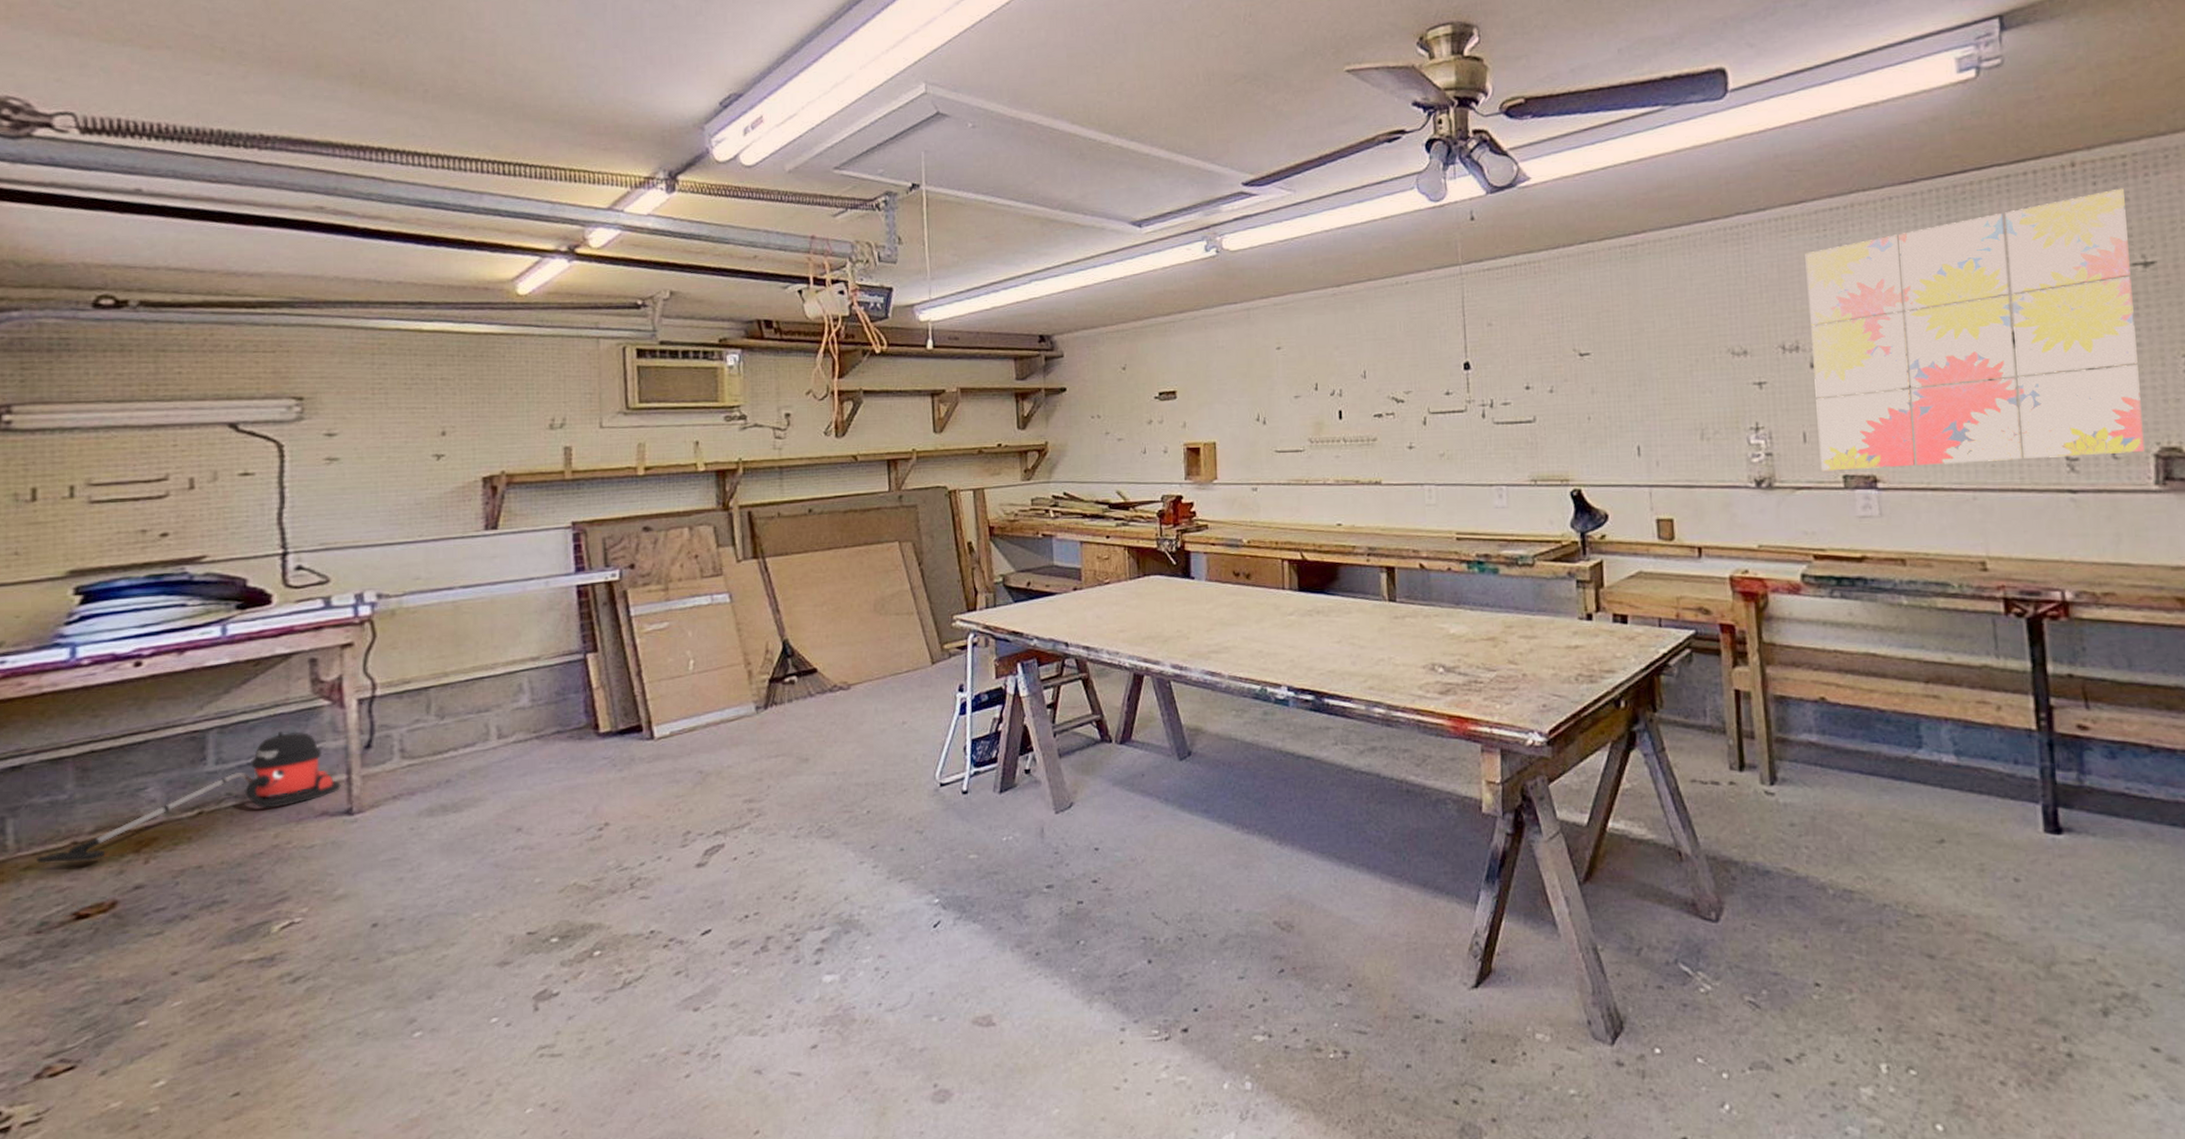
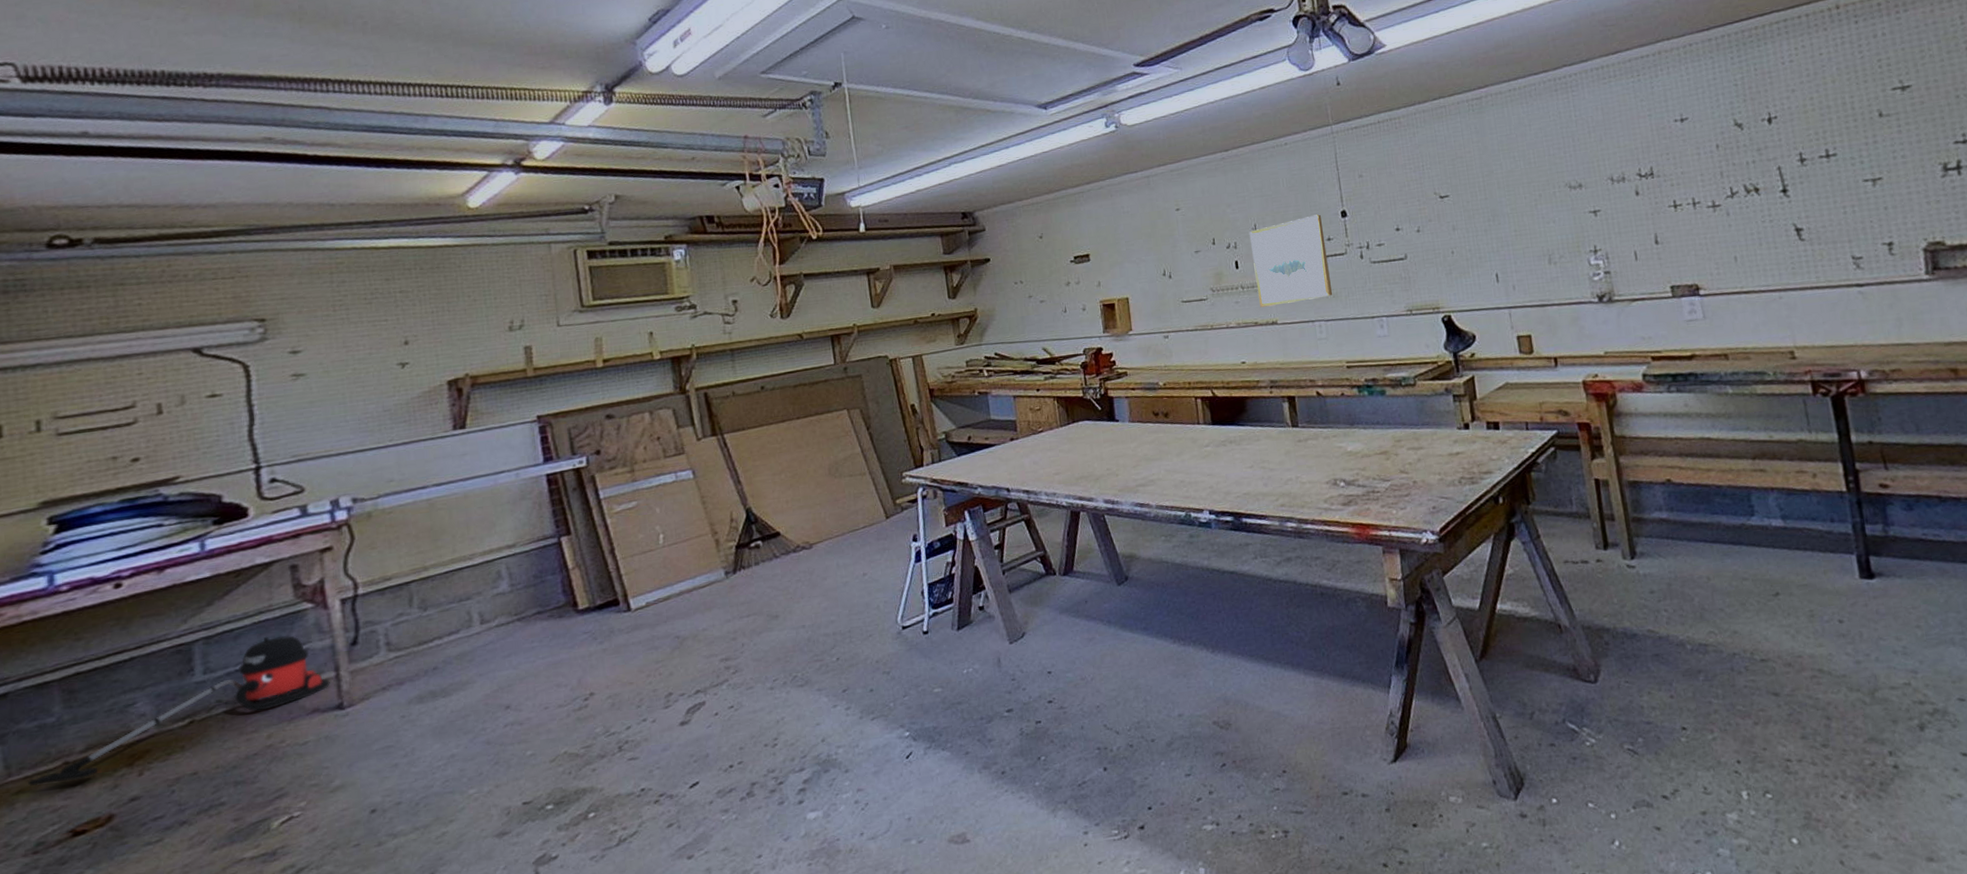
wall art: none [1357,364,1447,464] -> present [1249,214,1333,308]
wall art: present [1805,188,2145,472] -> none [1623,25,1915,284]

